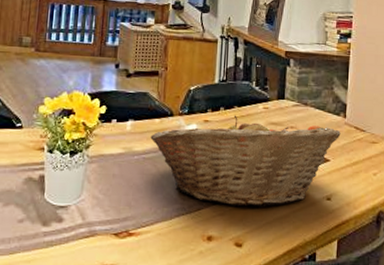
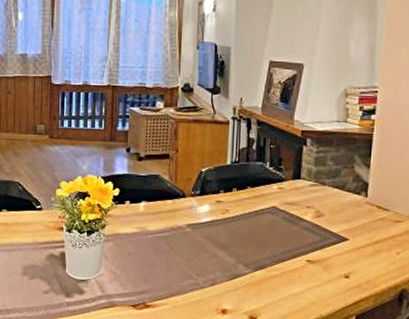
fruit basket: present [150,115,341,207] -> none [163,195,361,284]

